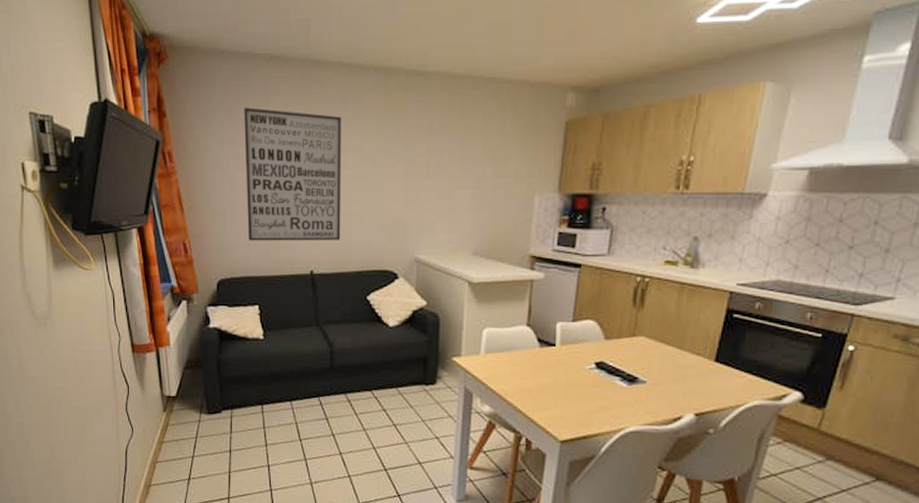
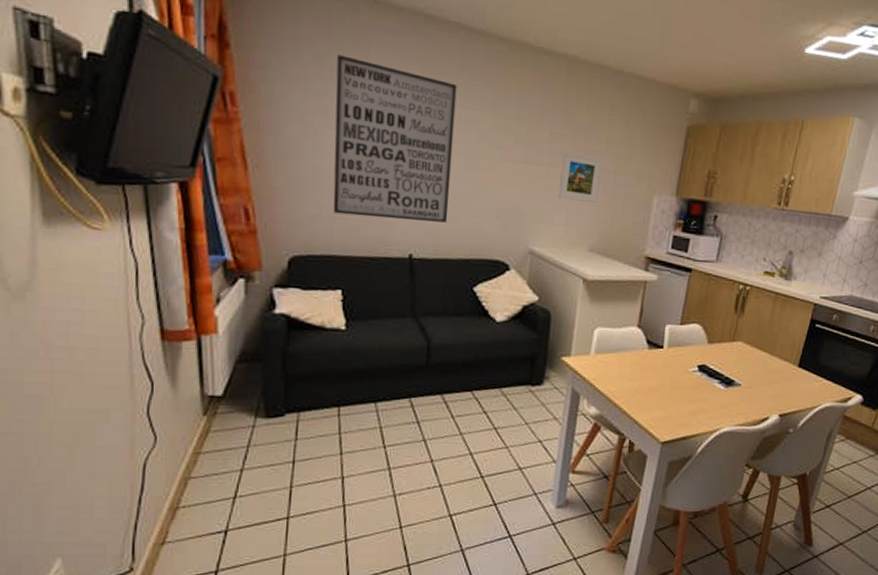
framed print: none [438,163,480,208] -> present [557,151,603,203]

